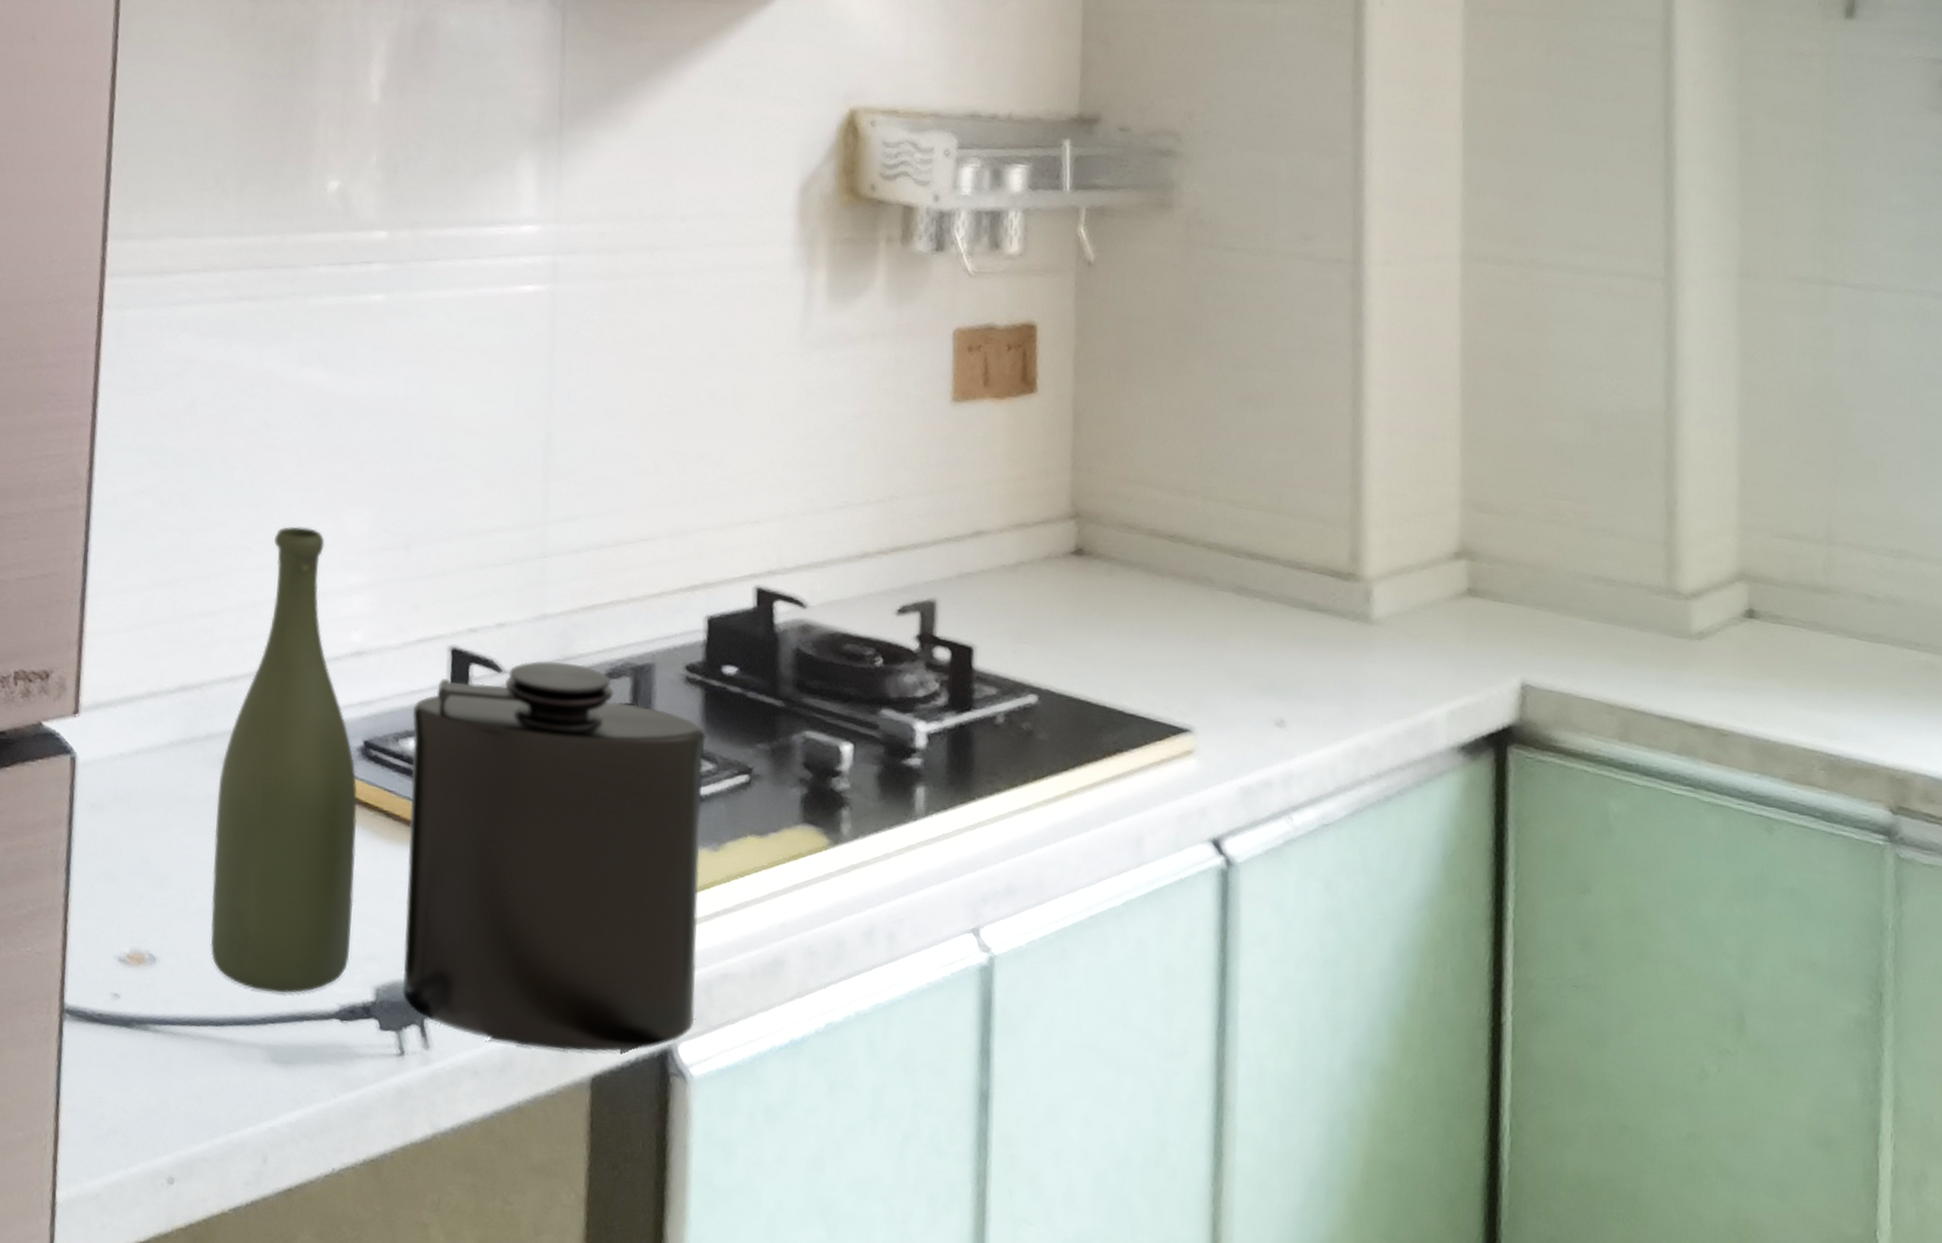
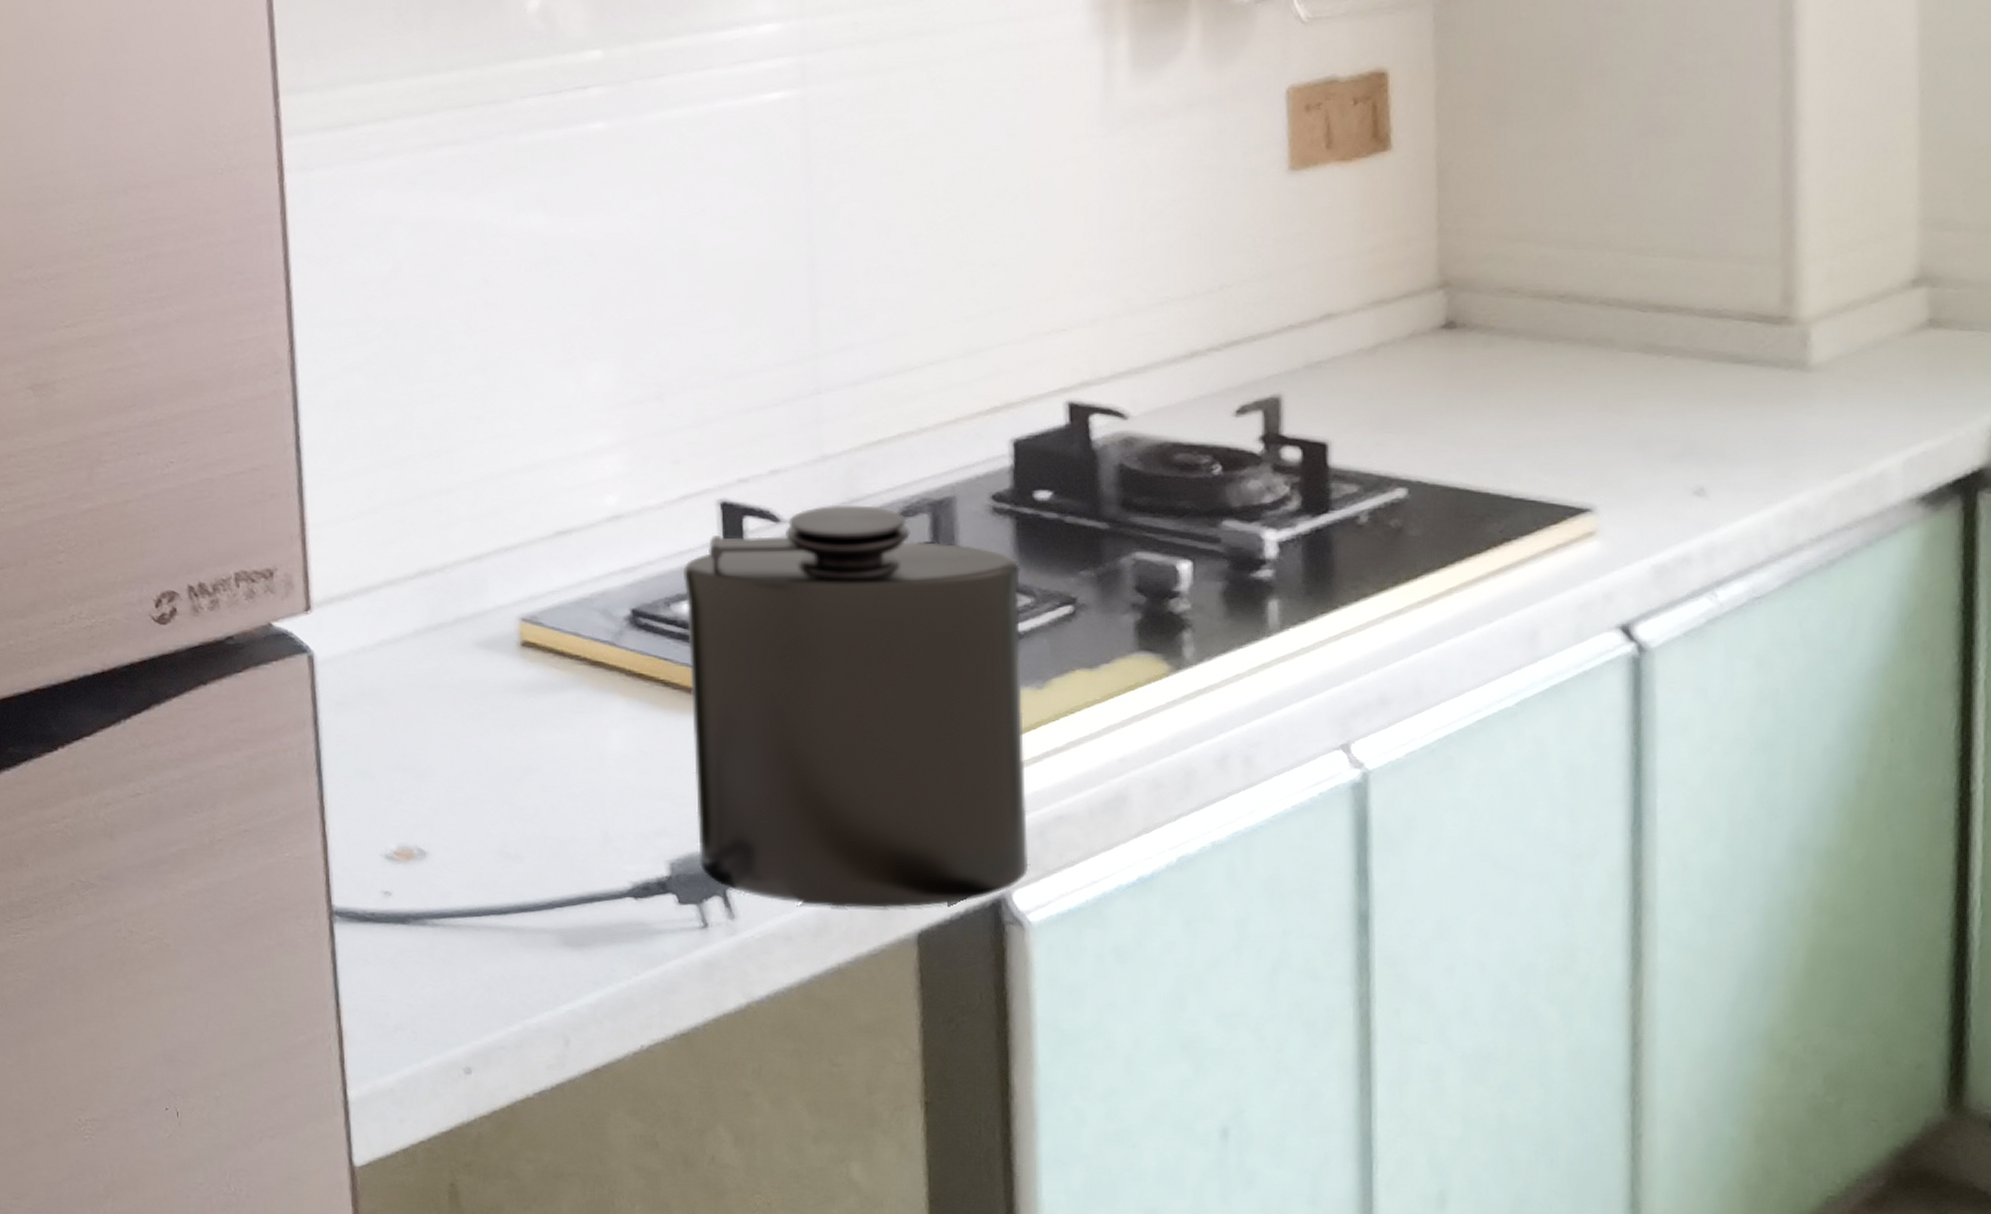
bottle: present [210,525,358,994] -> none [473,388,638,876]

